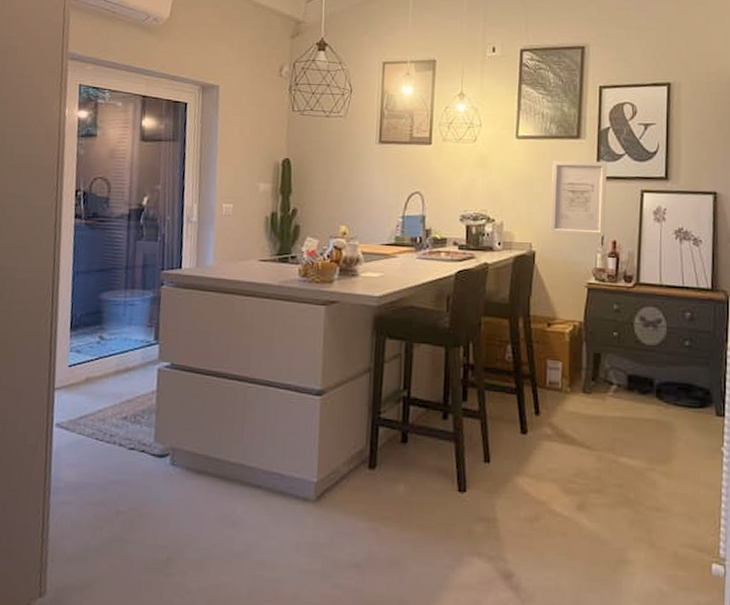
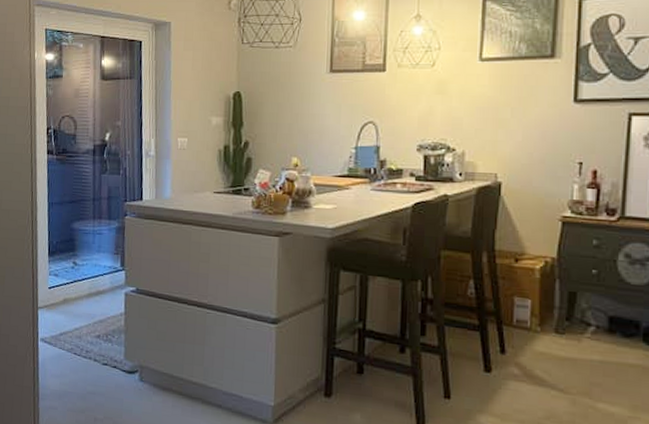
wall art: present [550,160,608,236] -> none [518,82,588,165]

